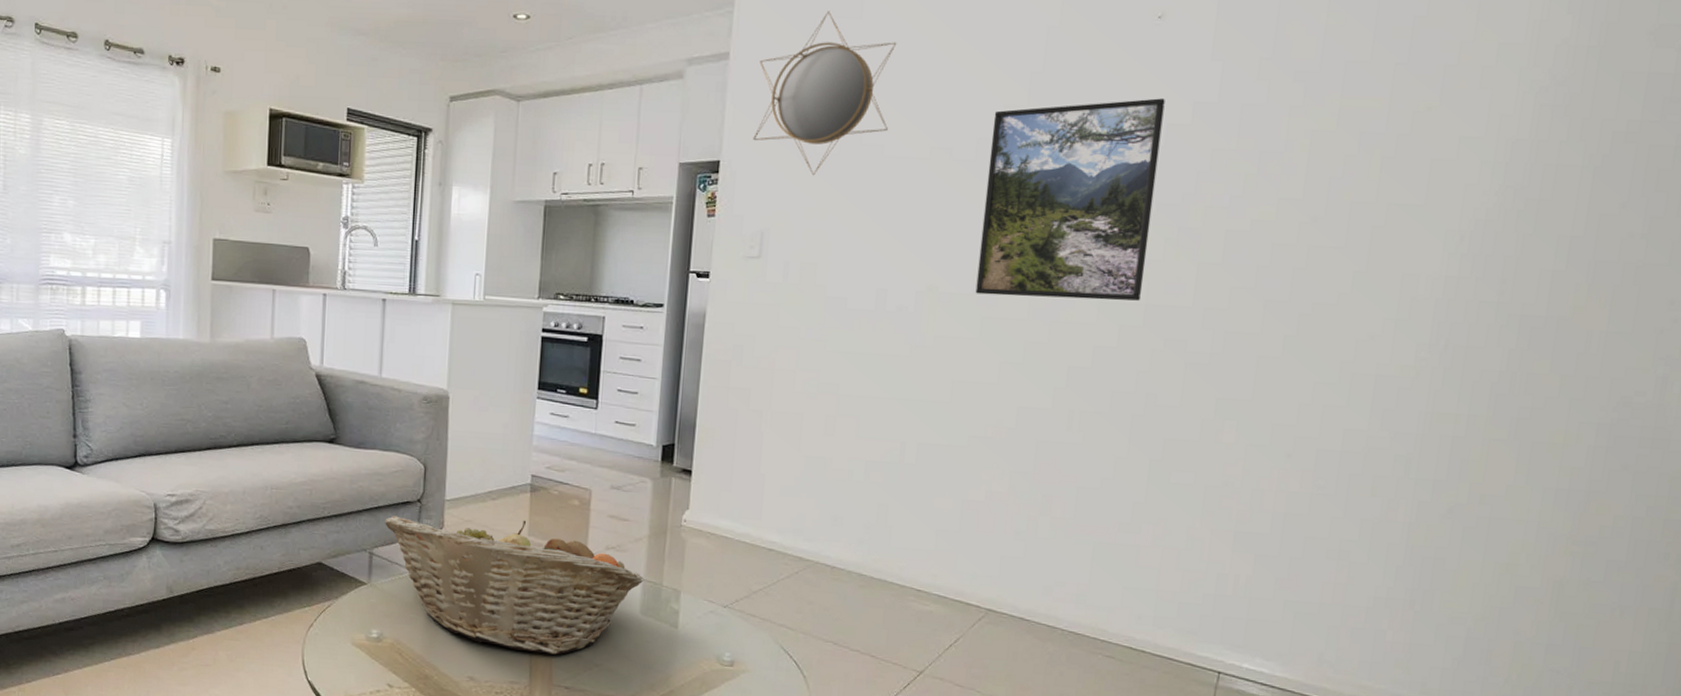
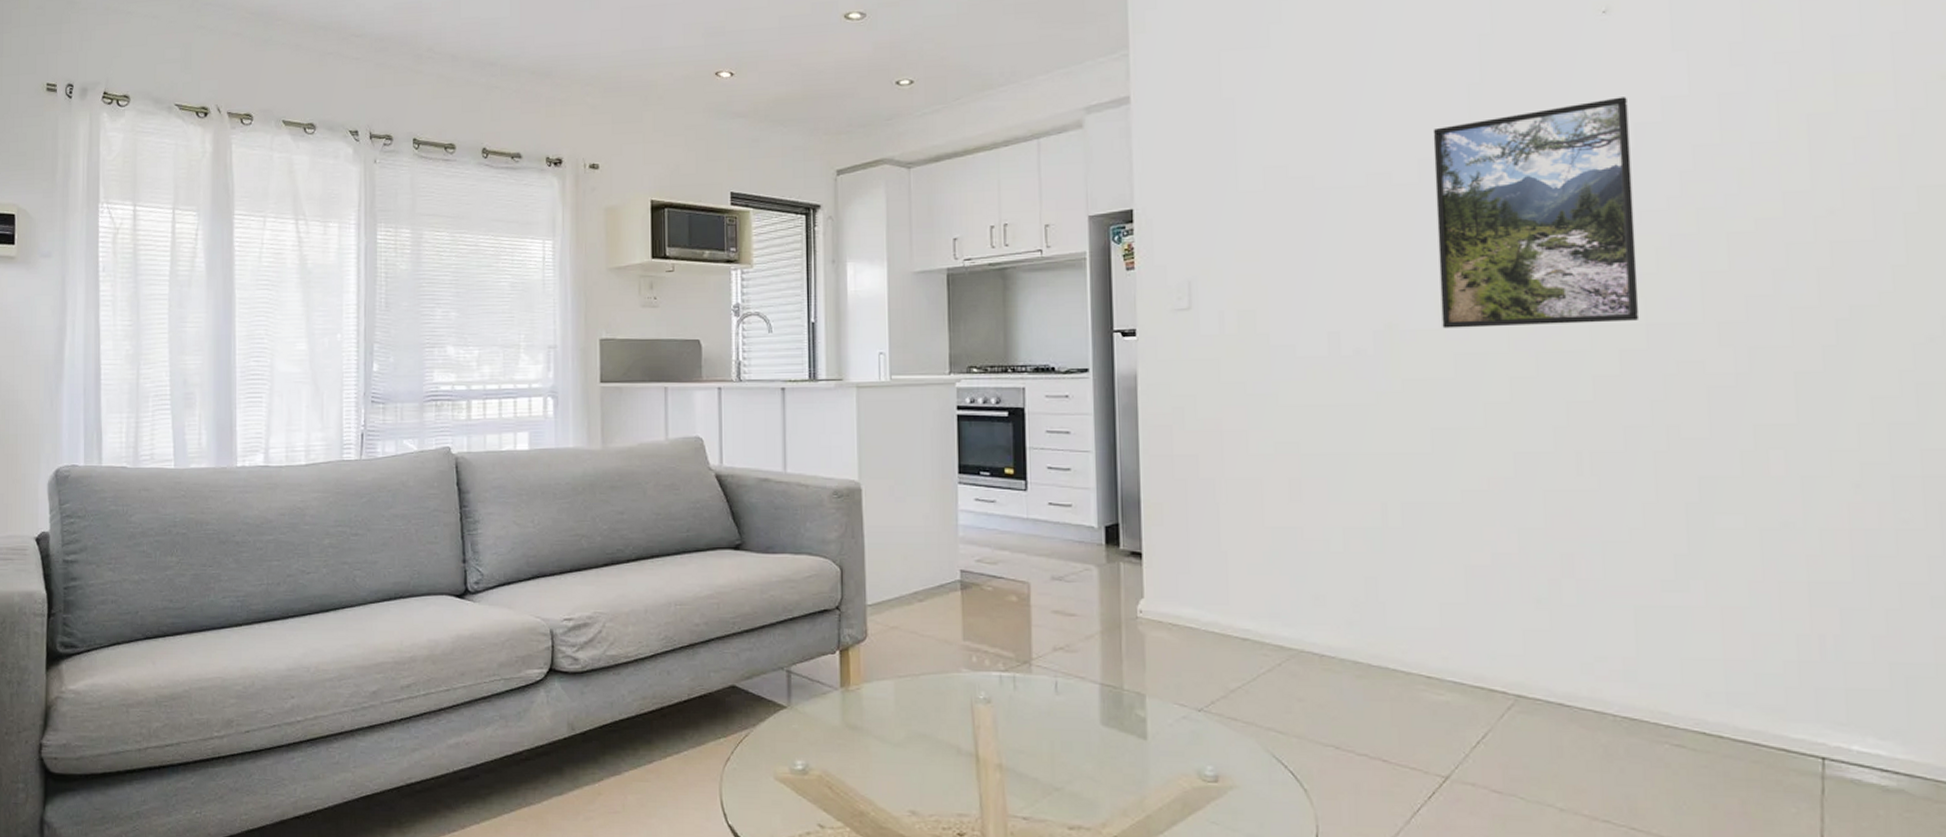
fruit basket: present [385,515,644,655] -> none [802,622,1101,779]
home mirror: present [753,11,897,176] -> none [1164,43,1315,216]

